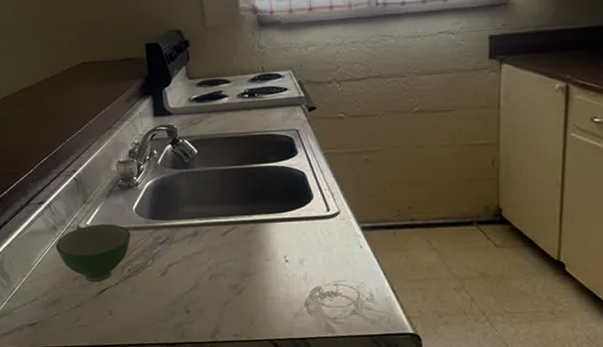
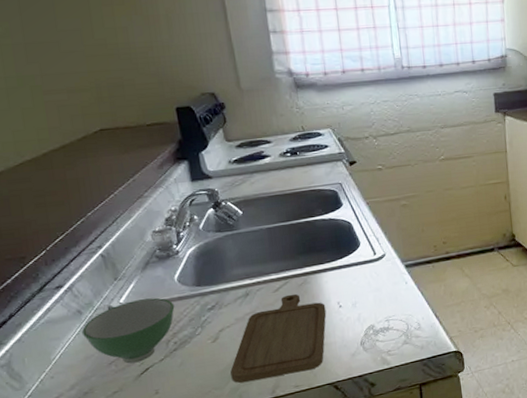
chopping board: none [175,240,272,322] -> present [230,293,326,383]

